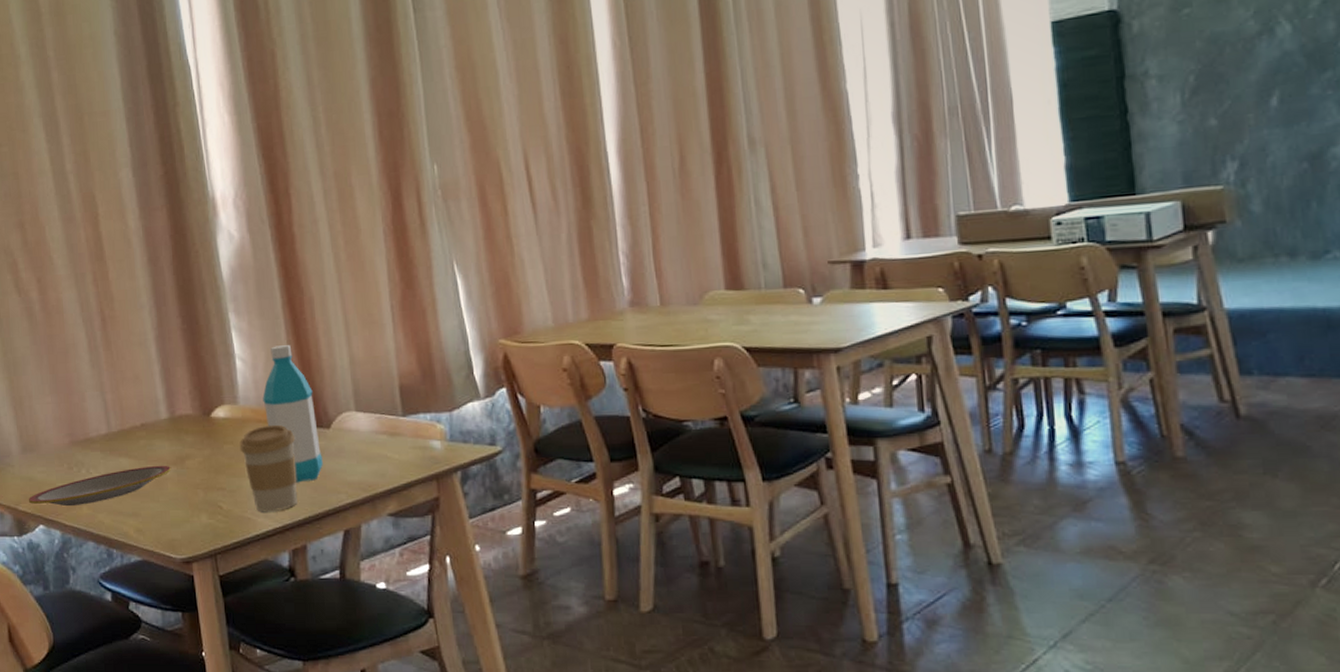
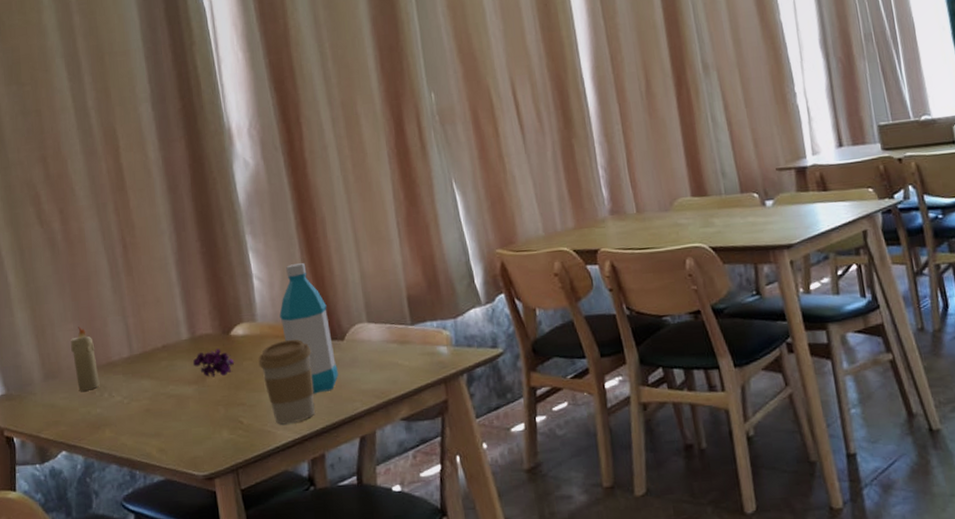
plate: present [28,465,171,507] -> none [50,384,192,431]
candle: none [48,400,78,466] -> present [71,326,100,391]
flower: none [171,430,215,460] -> present [192,348,235,378]

